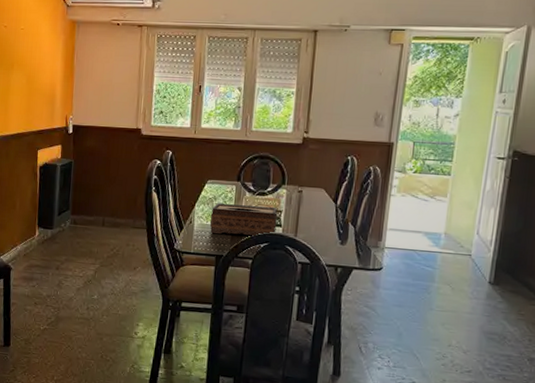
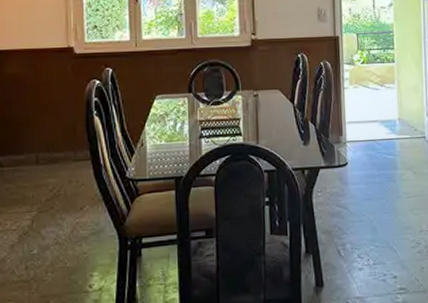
tissue box: present [209,203,278,237] -> none [163,116,237,153]

